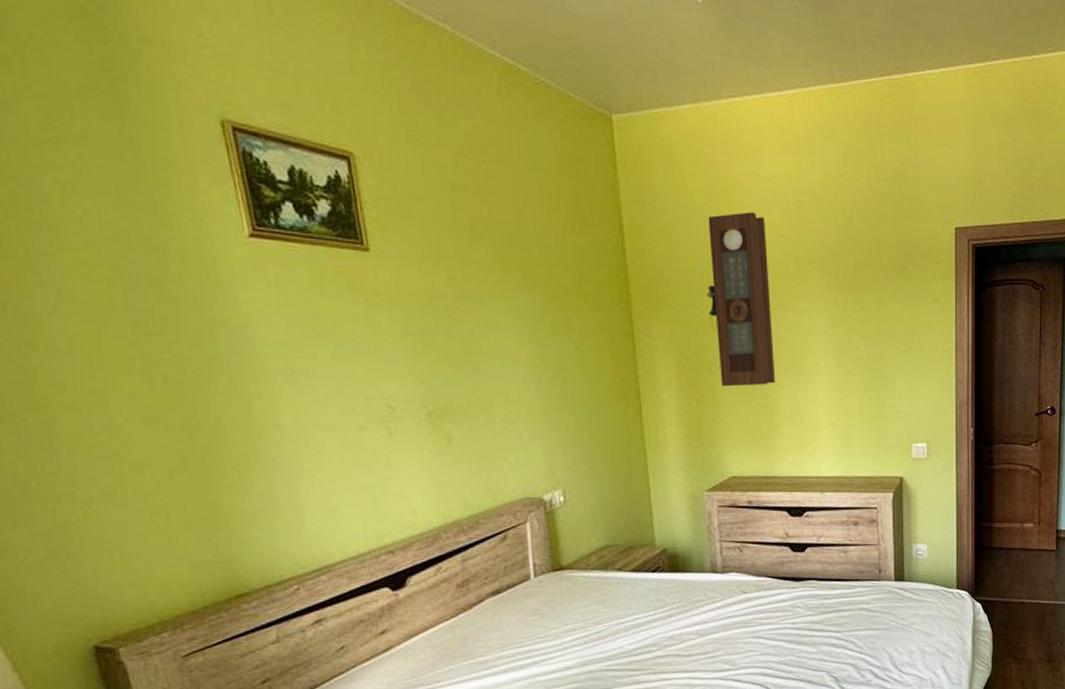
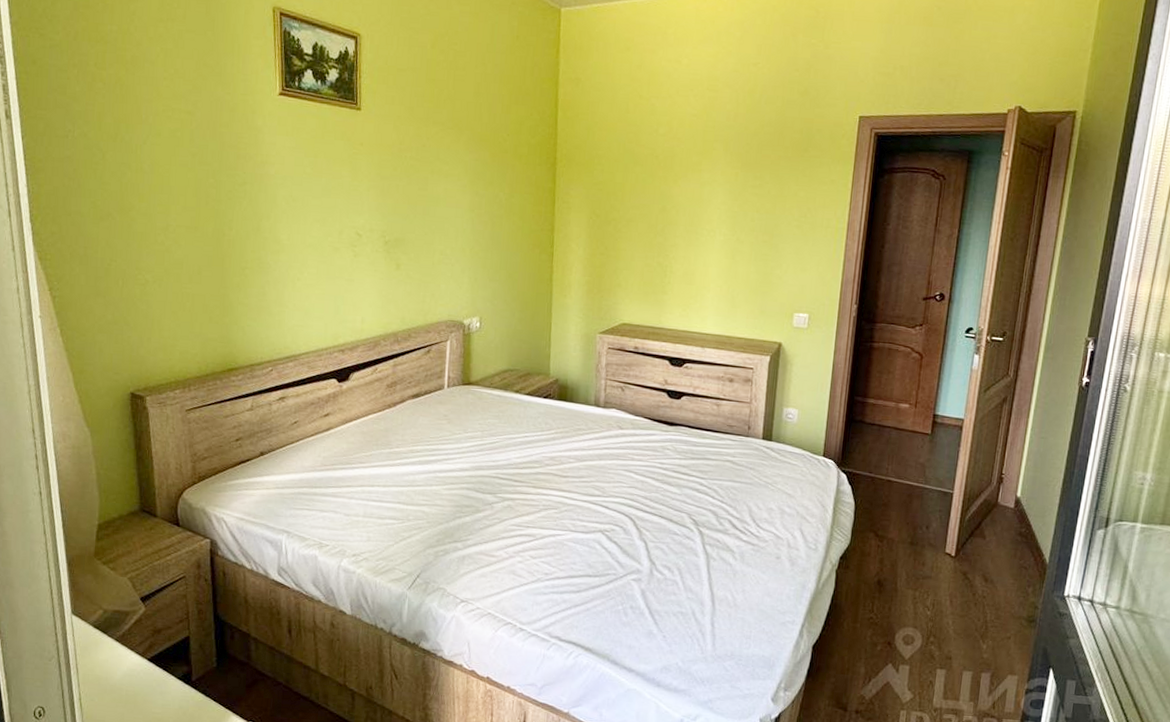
pendulum clock: present [706,212,775,387] -> none [620,93,681,246]

